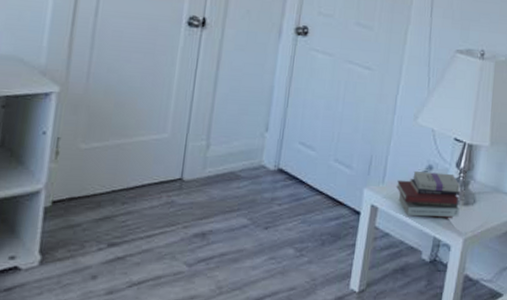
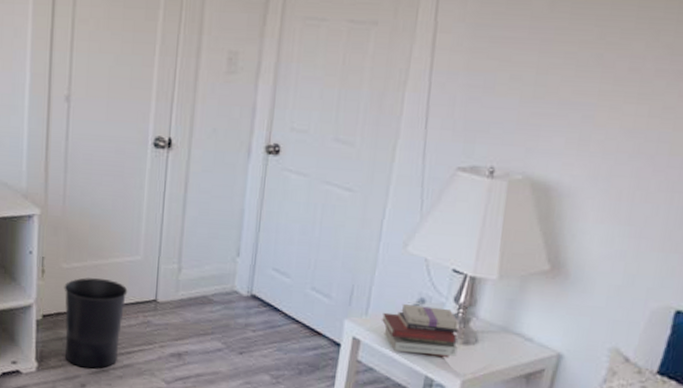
waste bin: none [74,158,152,258] -> present [64,277,128,369]

